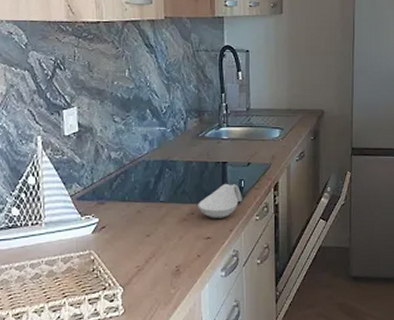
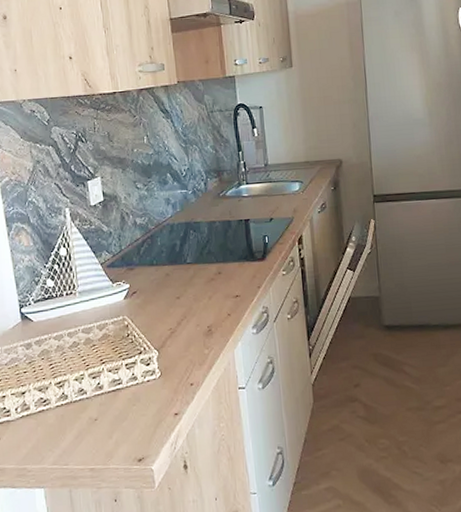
spoon rest: present [198,183,242,218] -> none [224,240,268,276]

